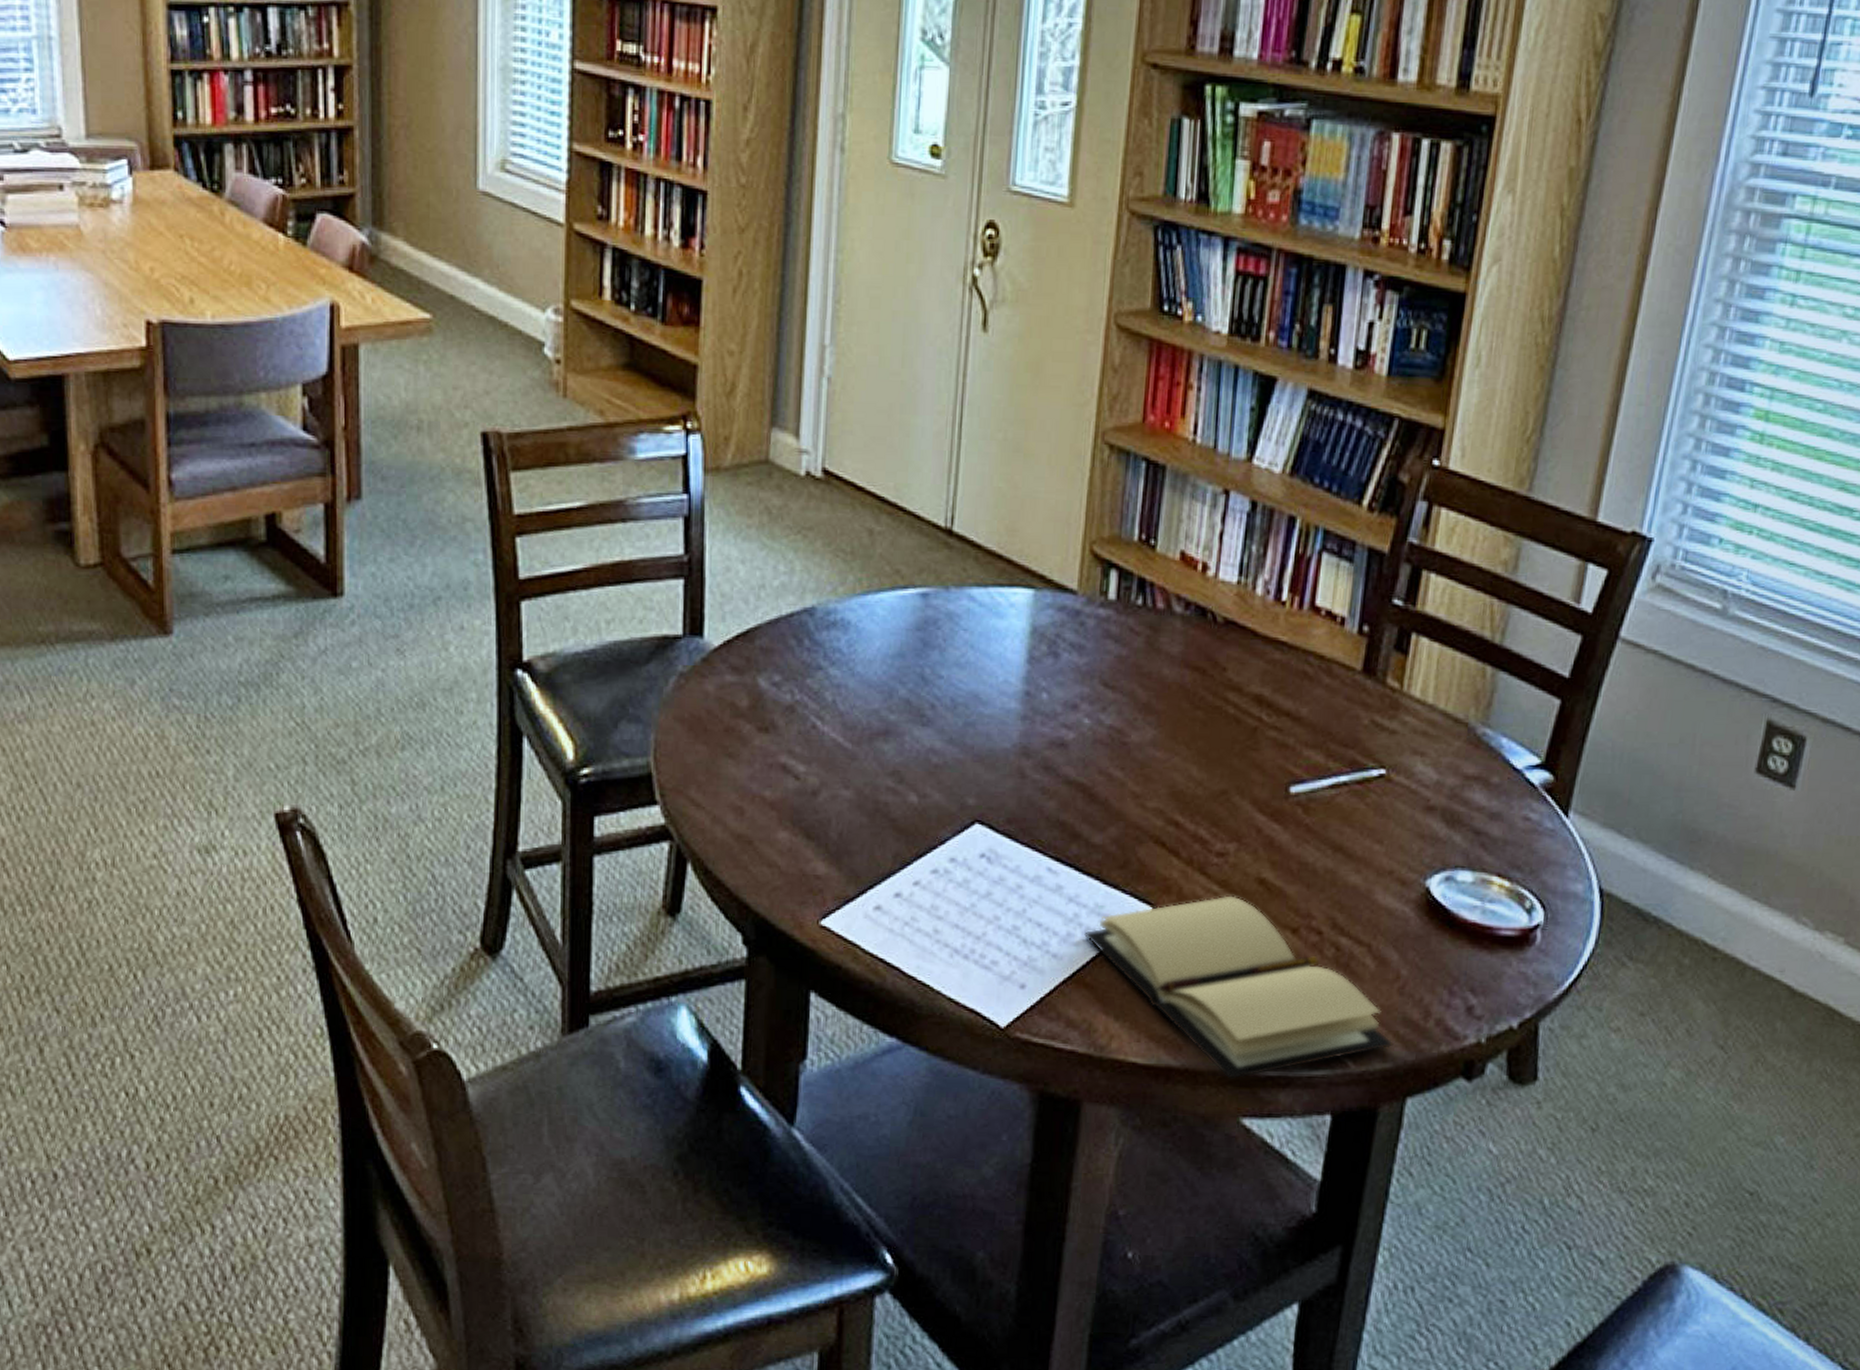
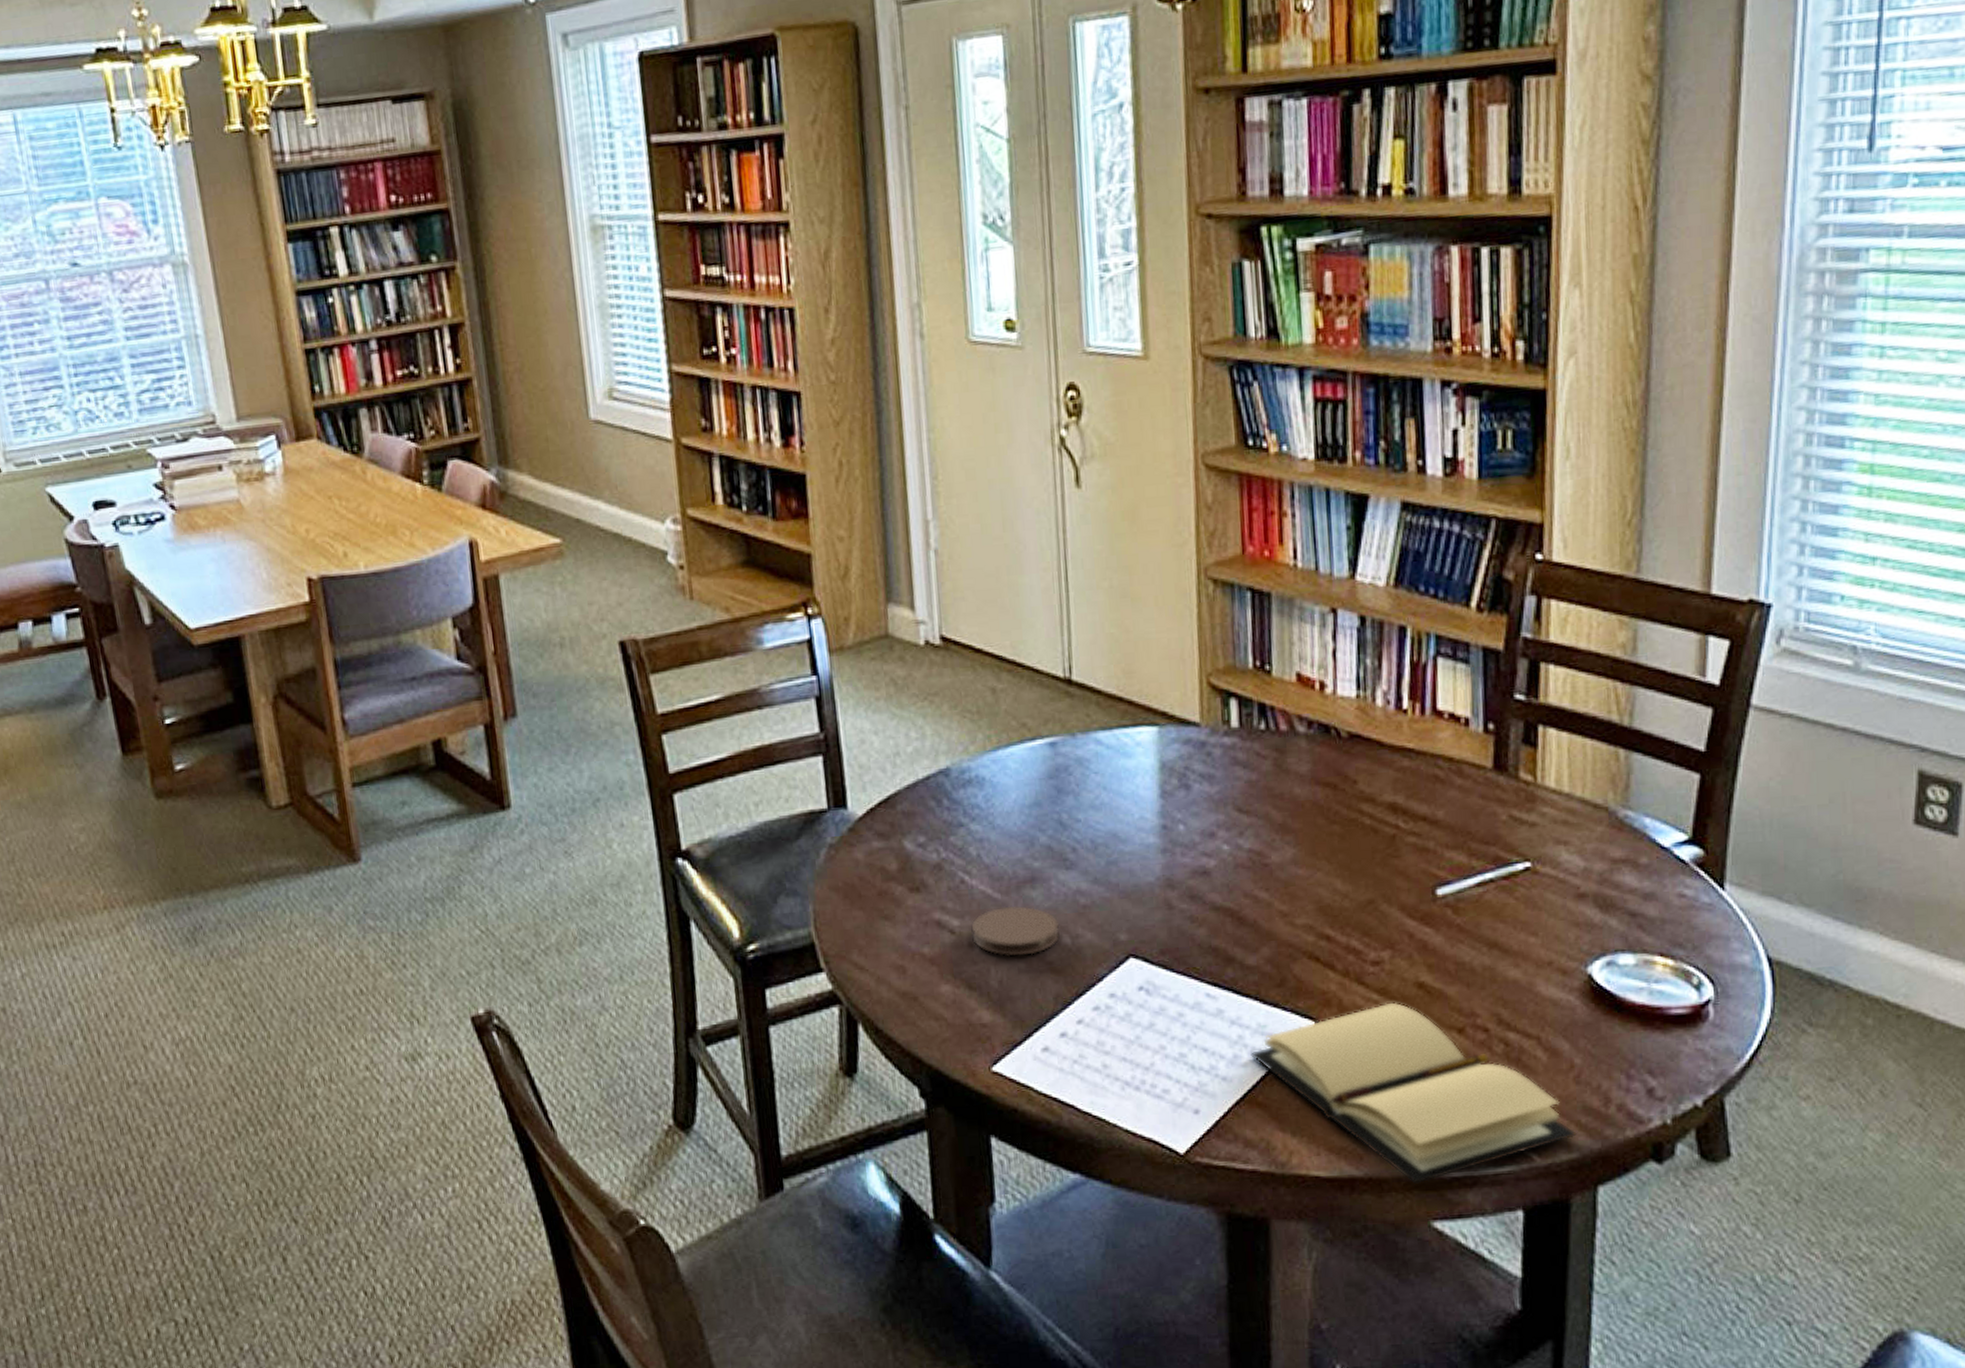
coaster: none [816,757,909,810] -> present [971,905,1060,957]

